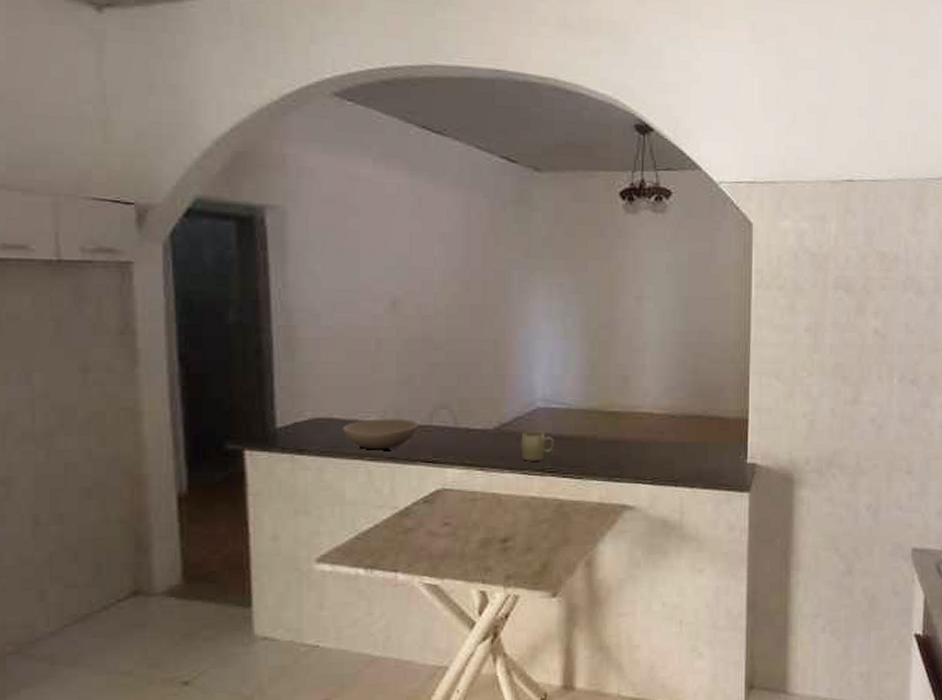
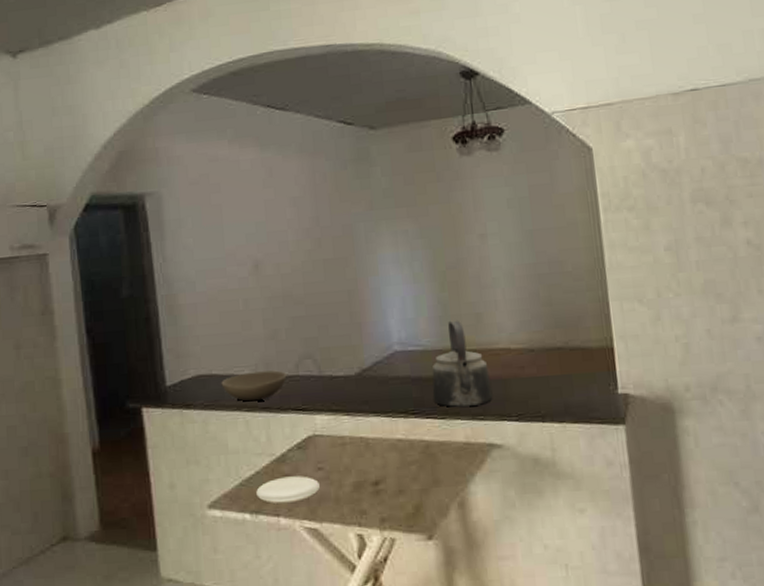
plate: none [373,531,446,559] -> present [256,476,321,504]
mug: present [521,431,554,461] -> none [382,374,415,404]
kettle: none [571,381,631,469] -> present [432,320,493,408]

